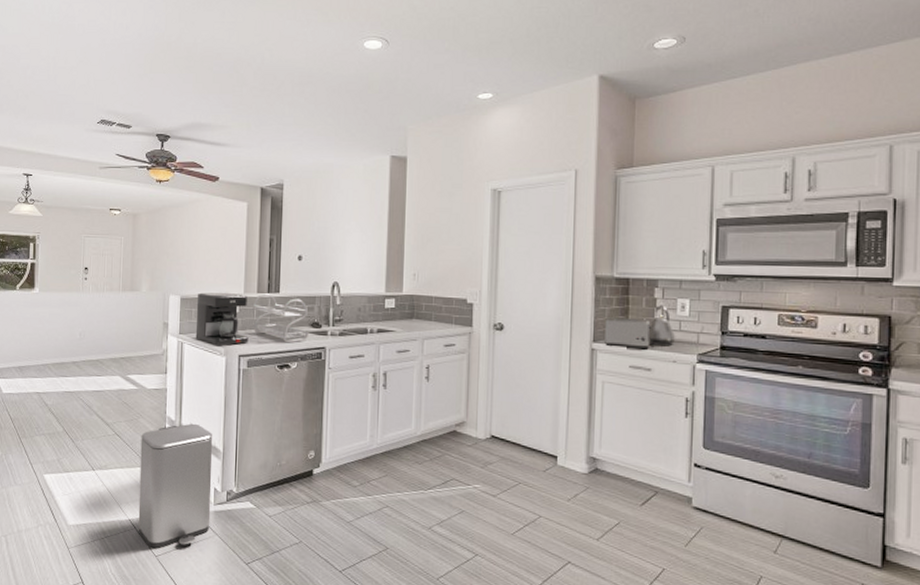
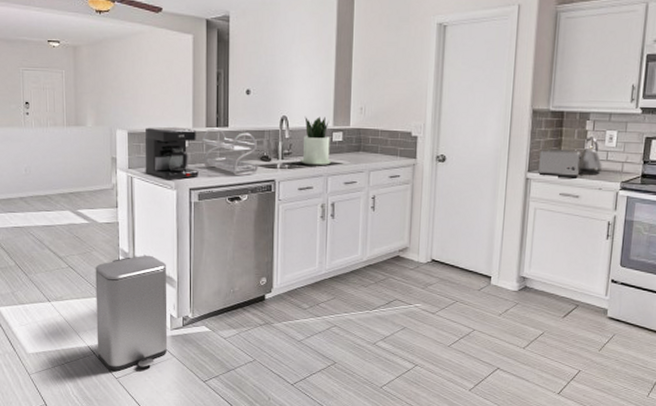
planter: none [351,282,384,334] -> present [299,116,332,166]

